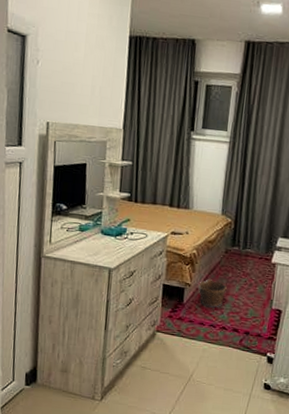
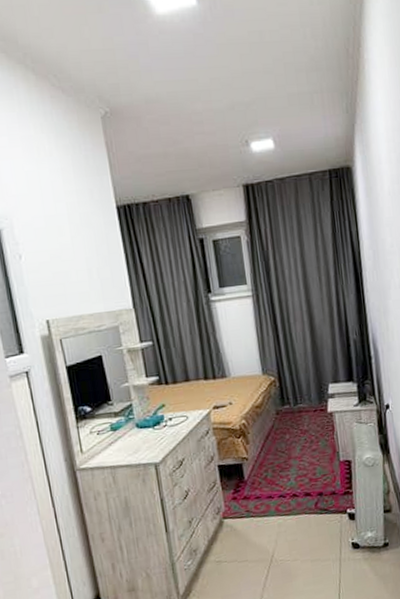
clay pot: present [198,278,227,308] -> none [256,446,287,478]

